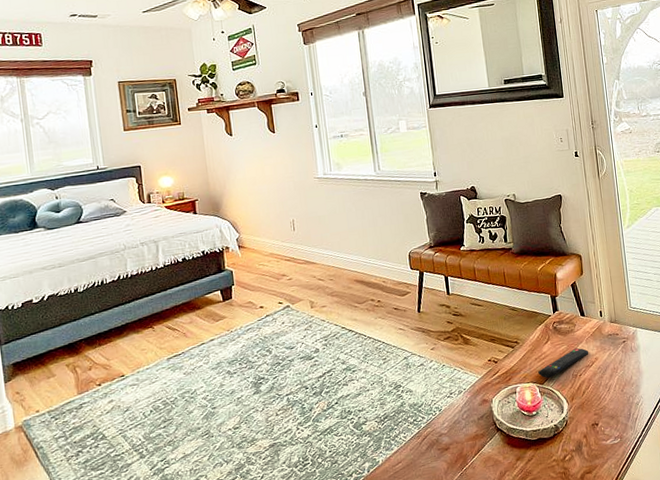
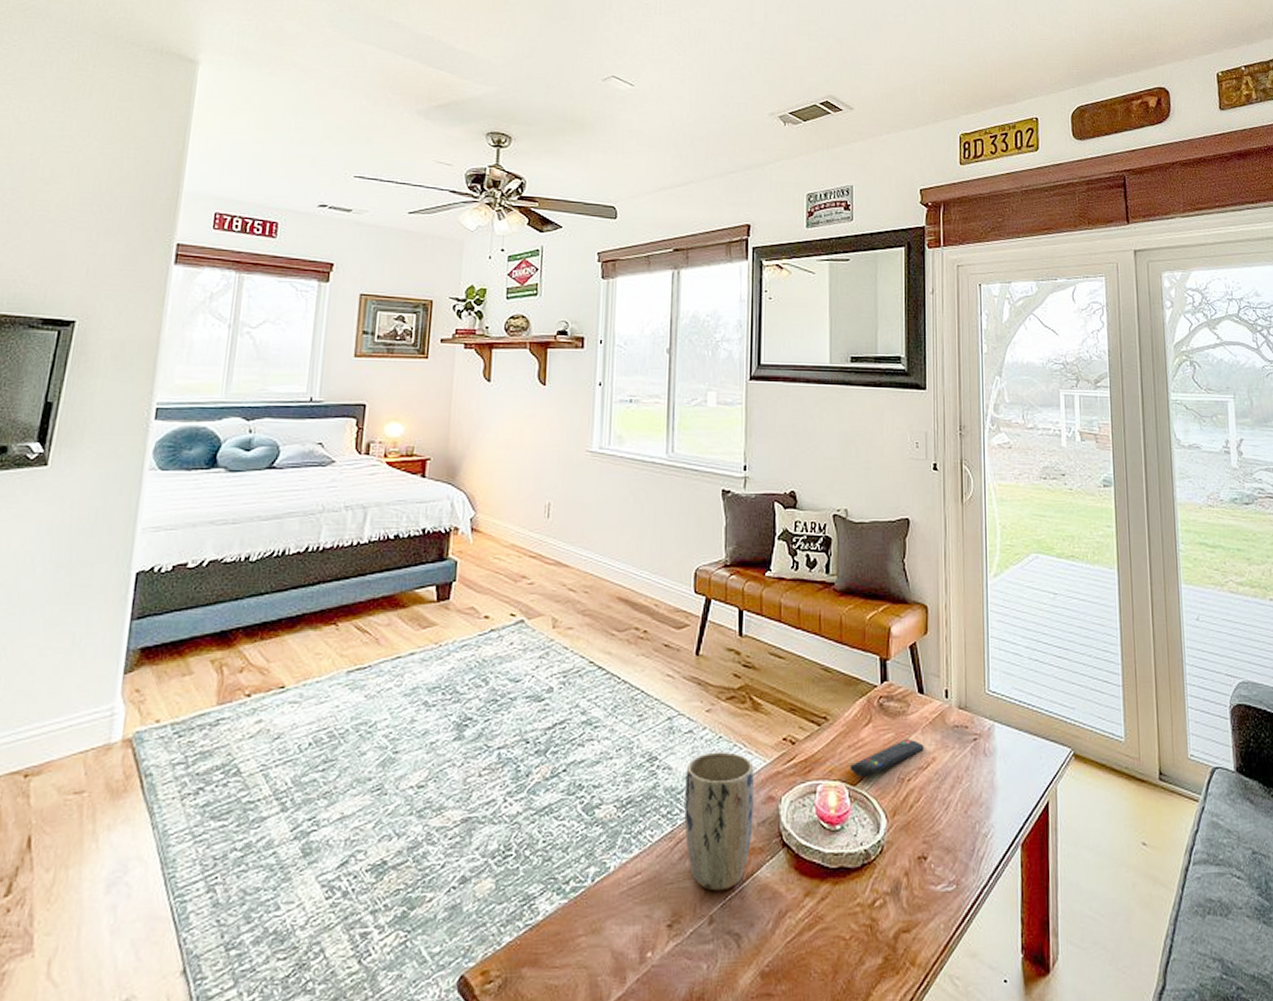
plant pot: none [422,374,475,466] -> present [684,752,754,891]

